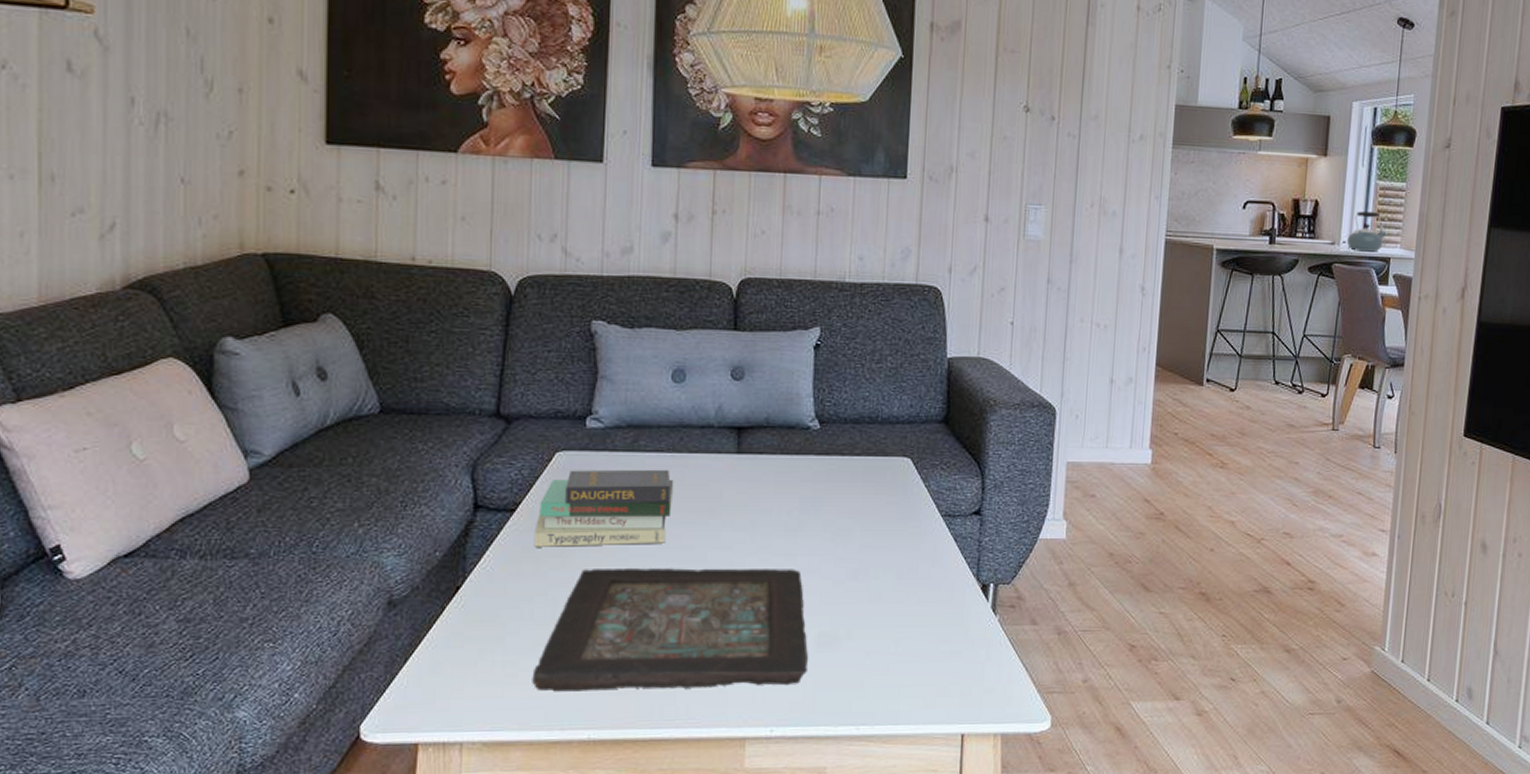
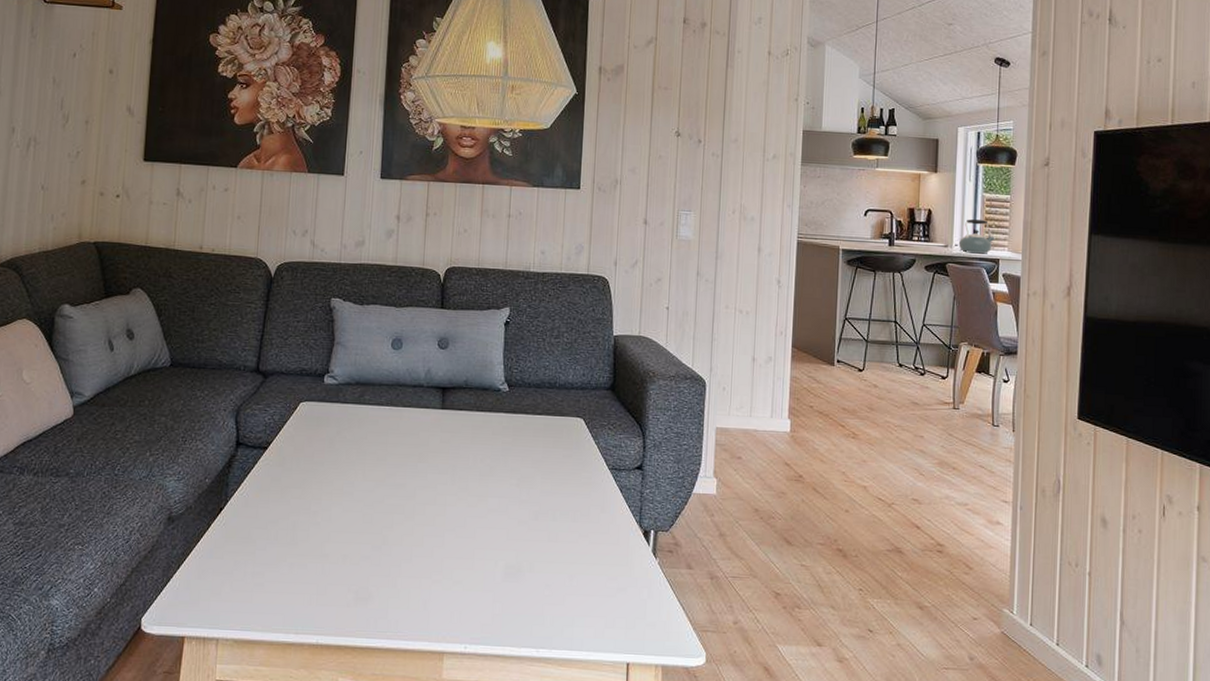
decorative tray: present [532,568,809,692] -> none [274,499,498,609]
books: present [534,469,674,547] -> none [280,417,391,481]

